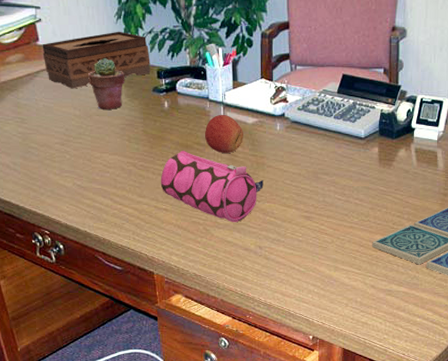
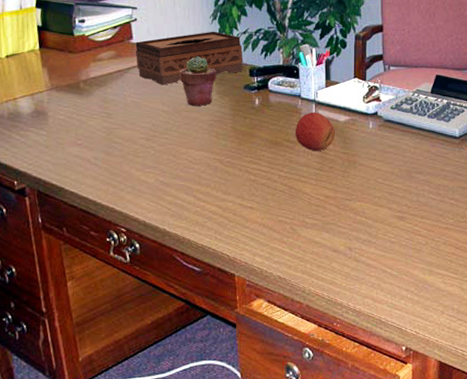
pencil case: present [160,151,264,223] -> none [247,148,355,222]

